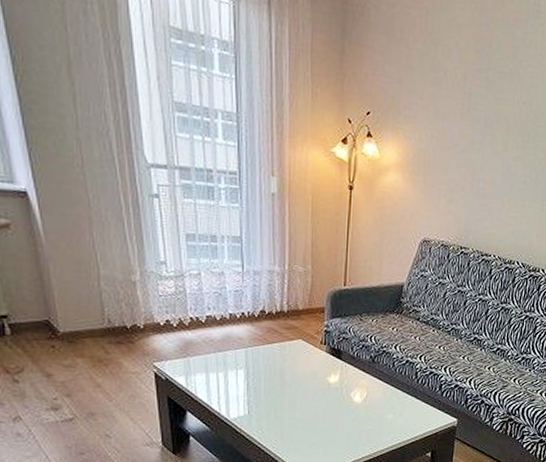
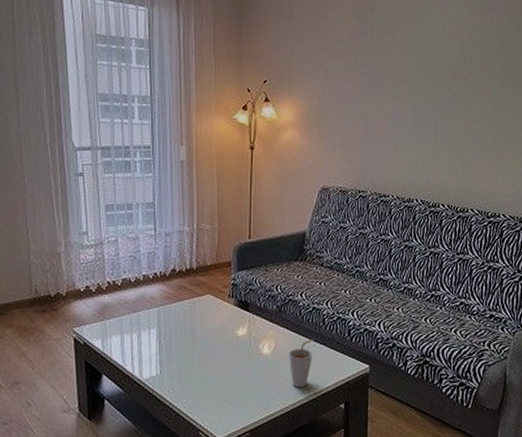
cup: none [380,391,405,436] -> present [289,339,314,388]

